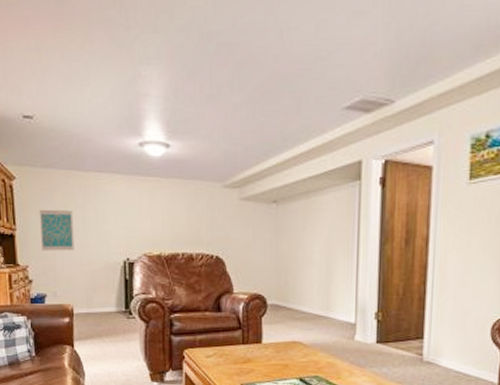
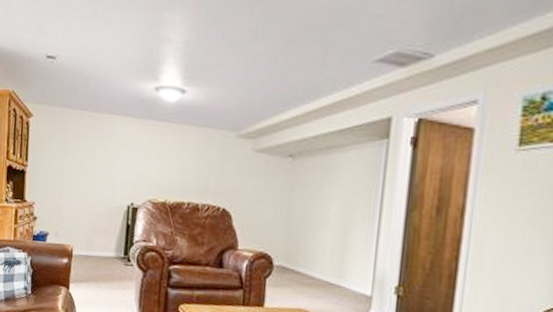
wall art: present [38,210,75,251] -> none [49,148,83,191]

